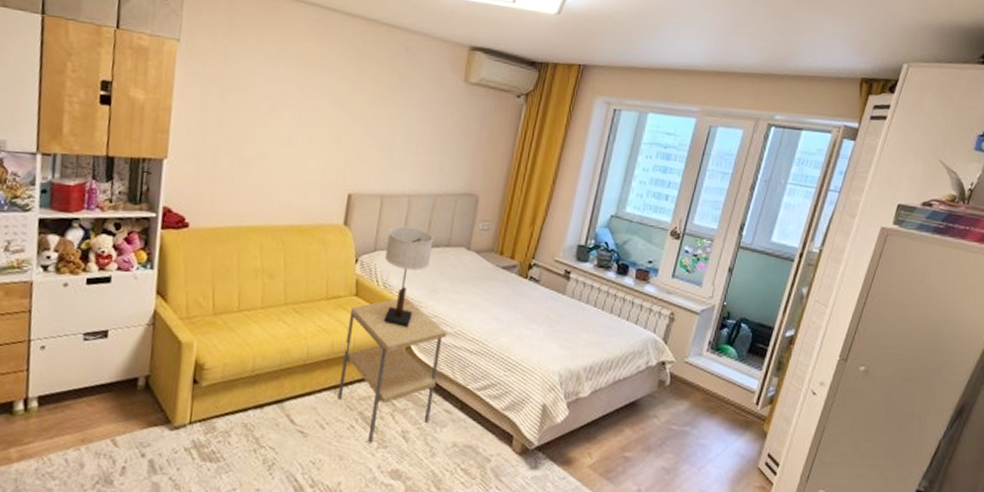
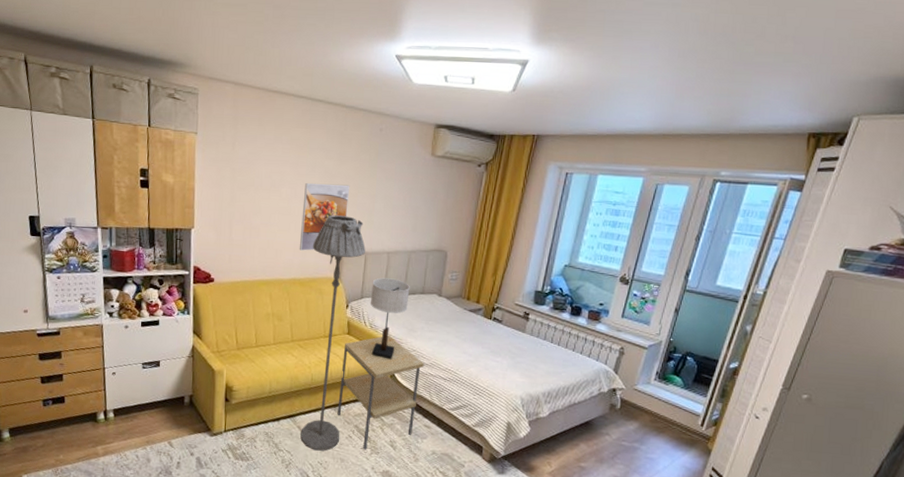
floor lamp: none [289,148,382,447] -> present [300,215,366,451]
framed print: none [300,108,367,191] -> present [299,183,350,251]

